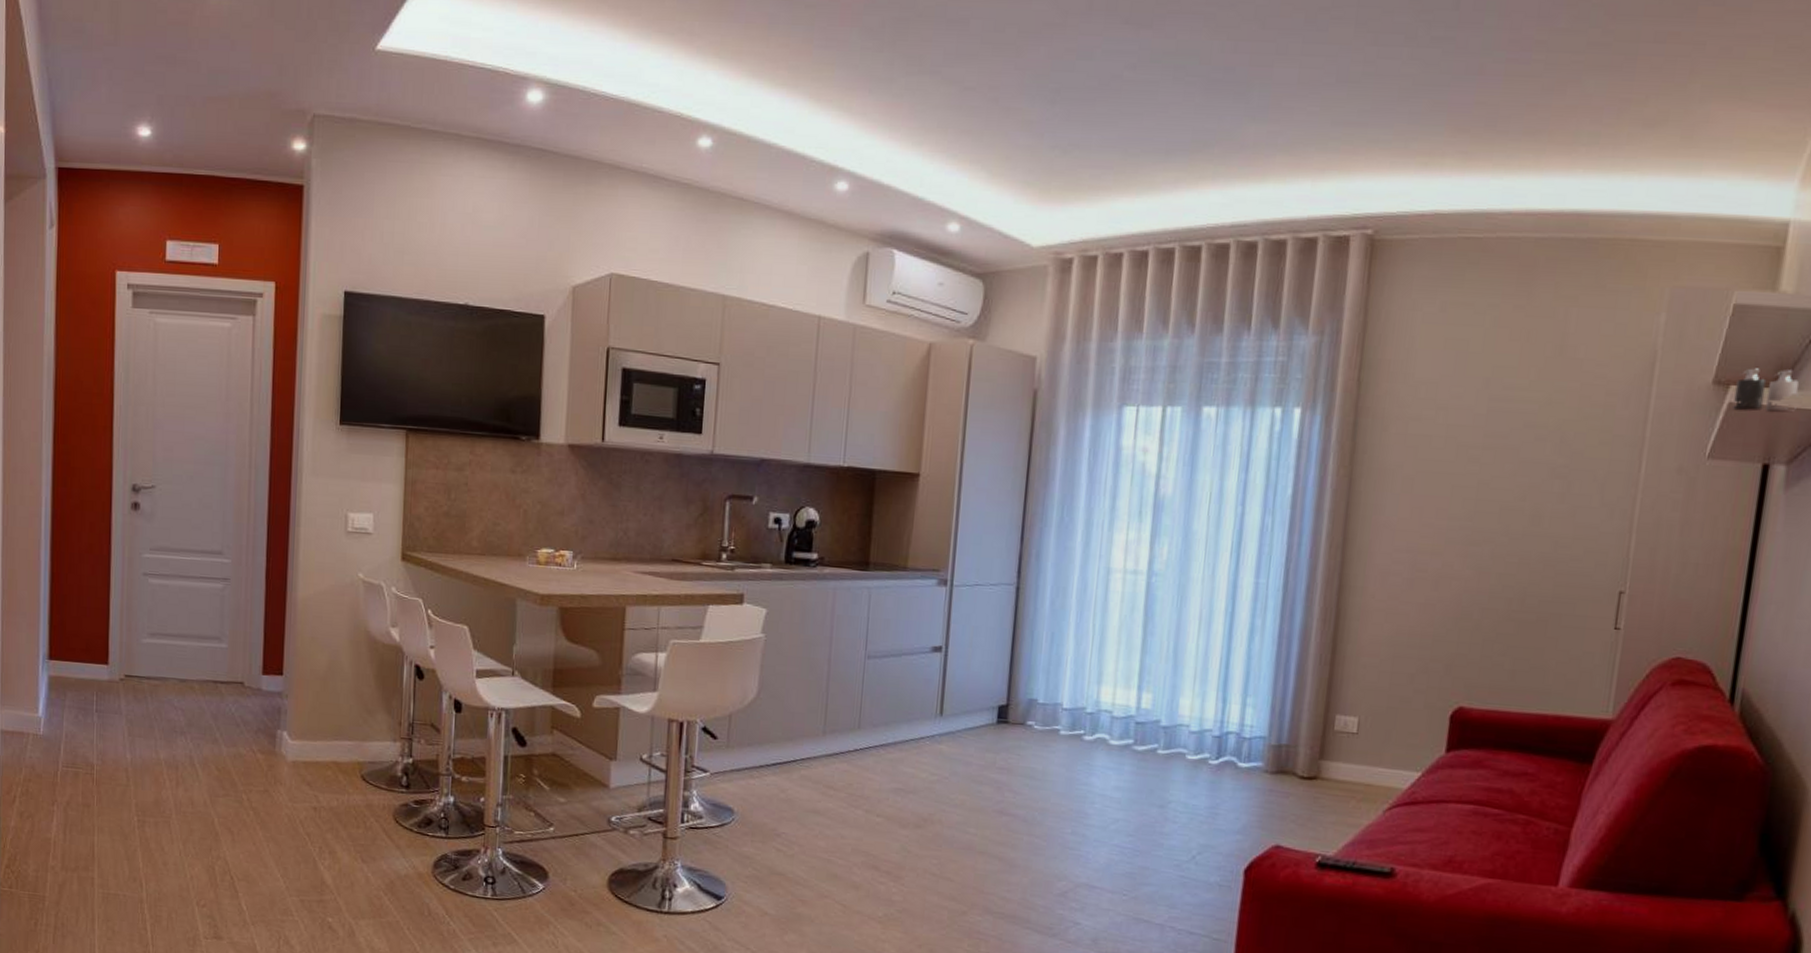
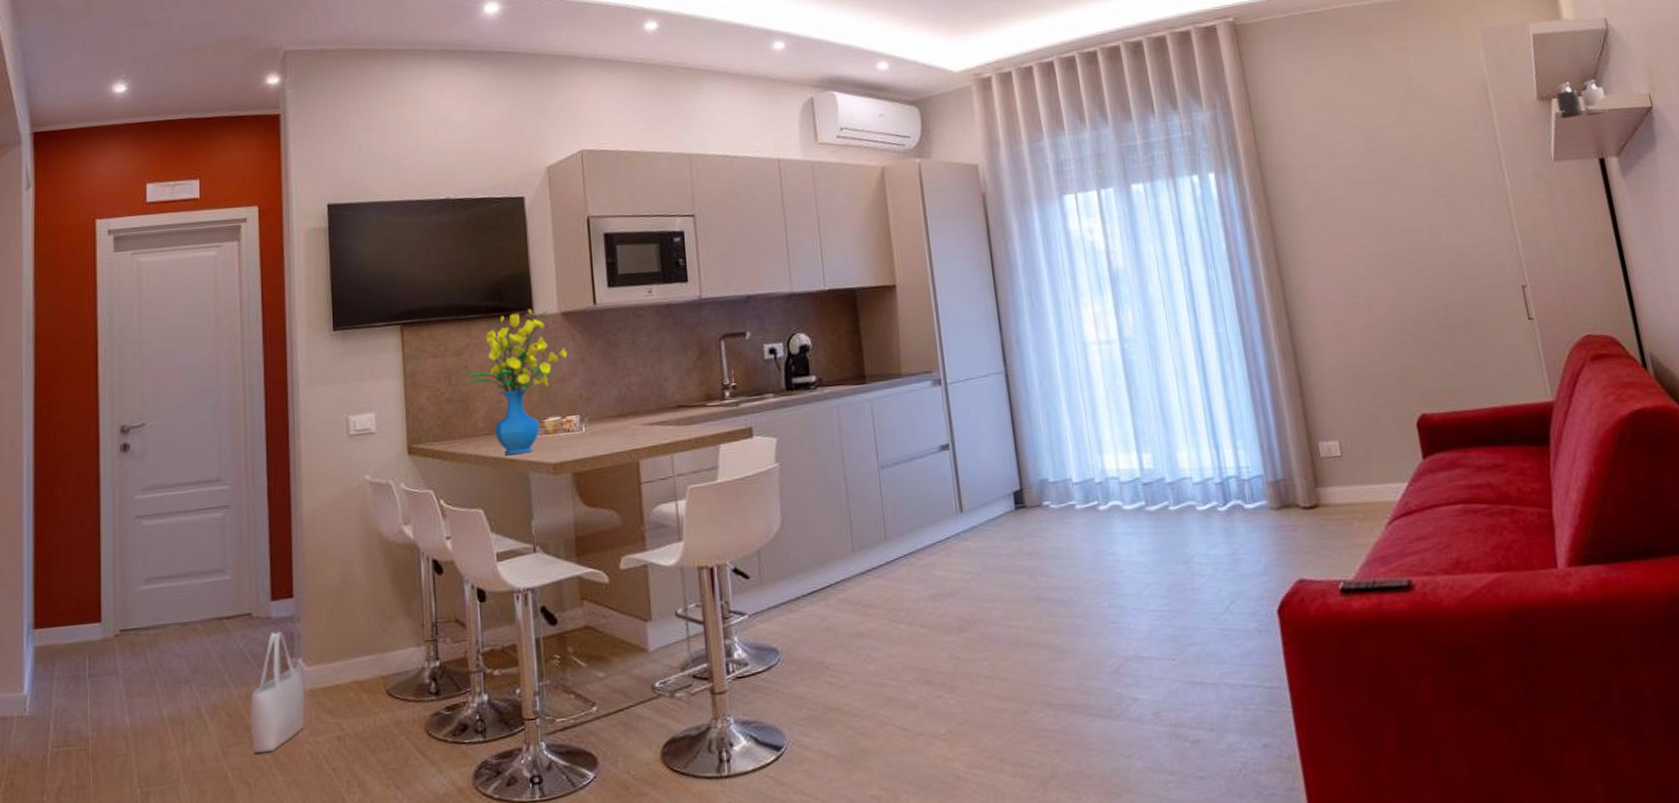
shopping bag: none [236,703,288,809] -> present [250,631,306,754]
bouquet: none [466,435,569,580] -> present [466,309,567,456]

